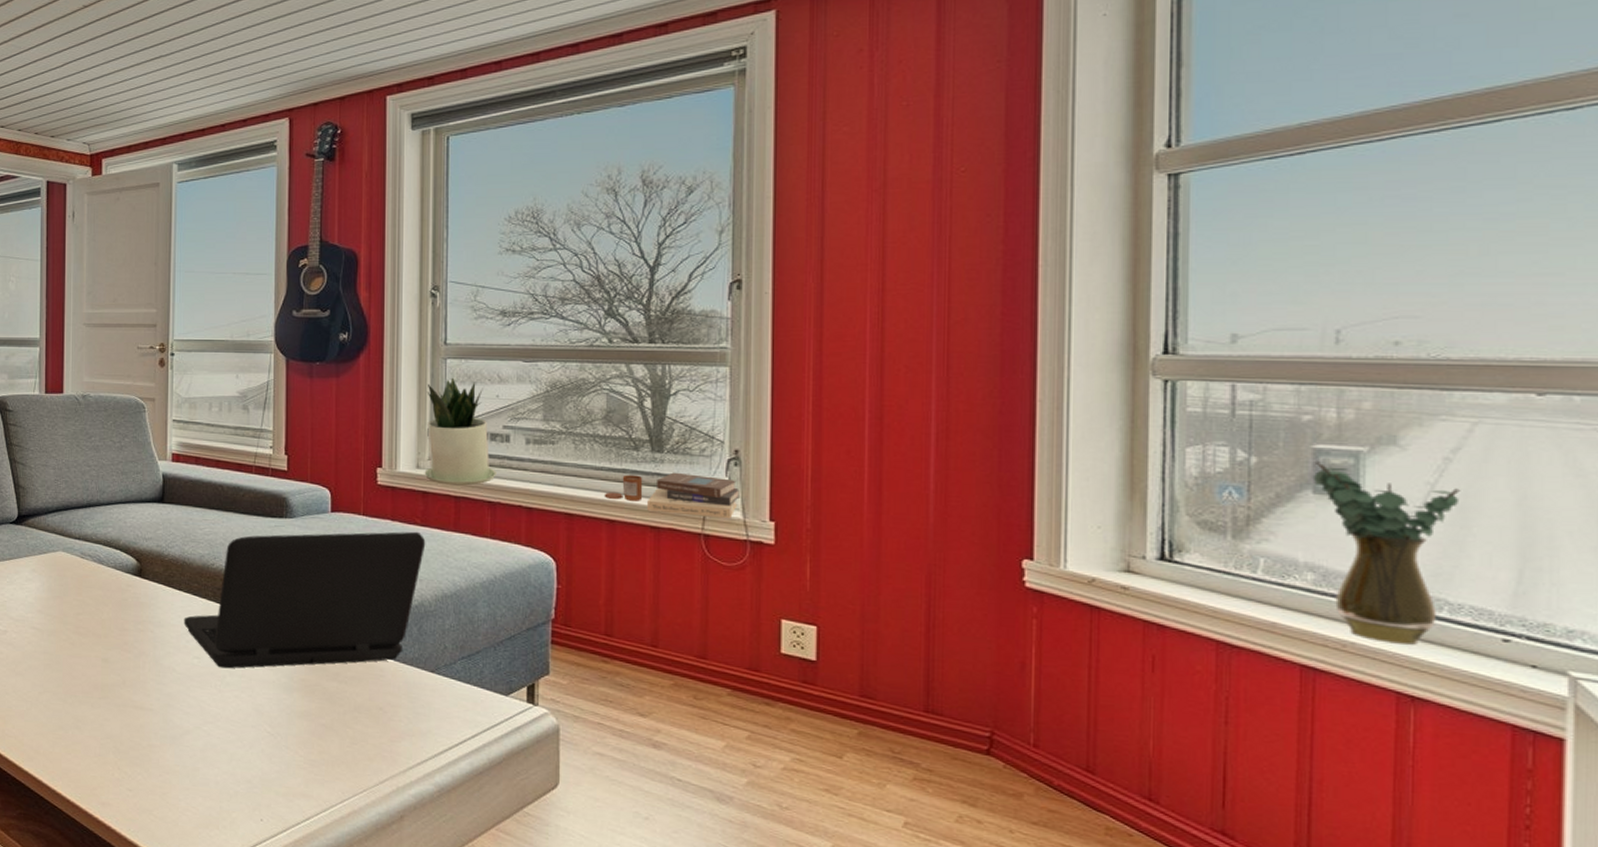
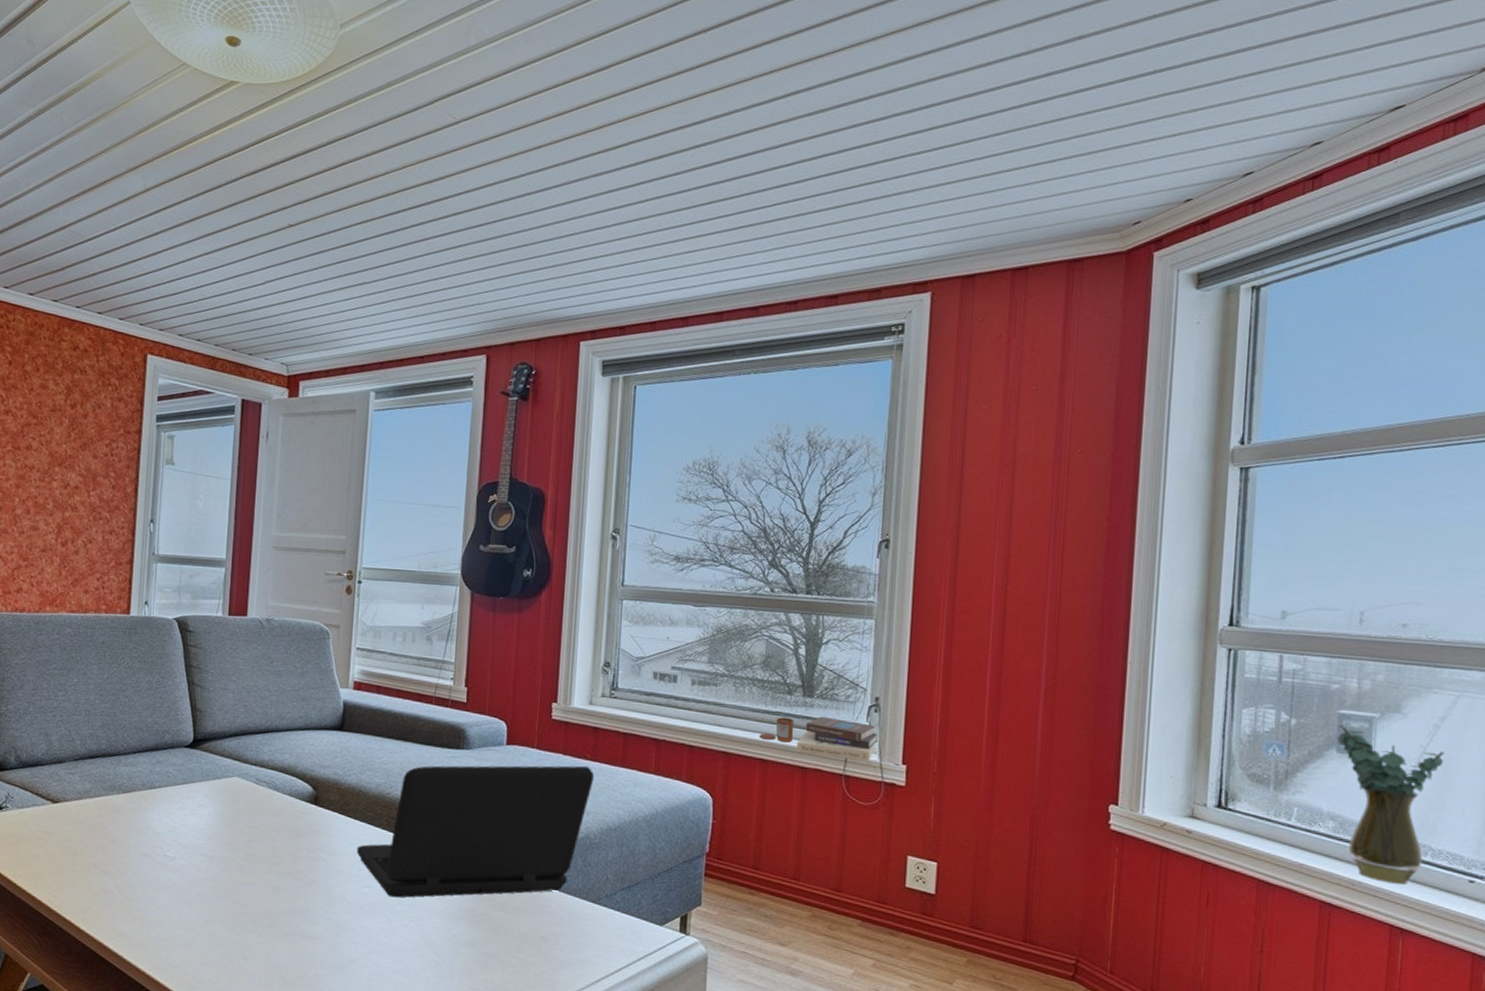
planter: present [424,377,496,486] -> none [596,618,663,723]

